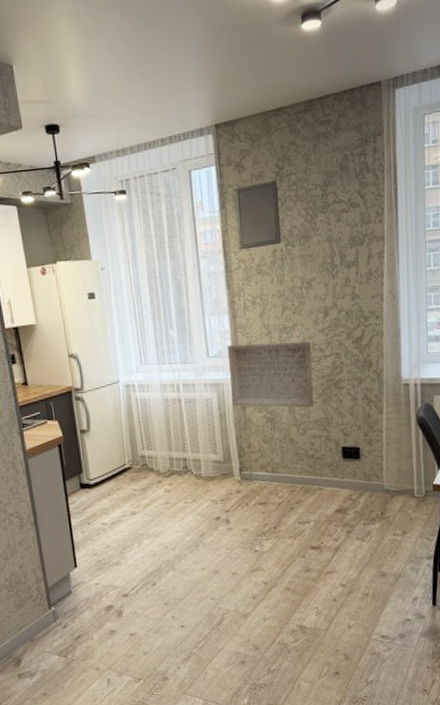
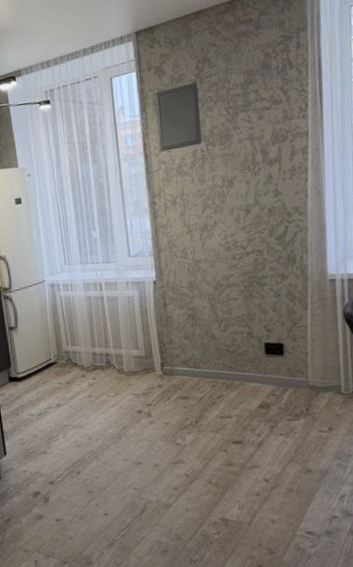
stone plaque: present [228,341,314,408] -> none [149,239,236,304]

